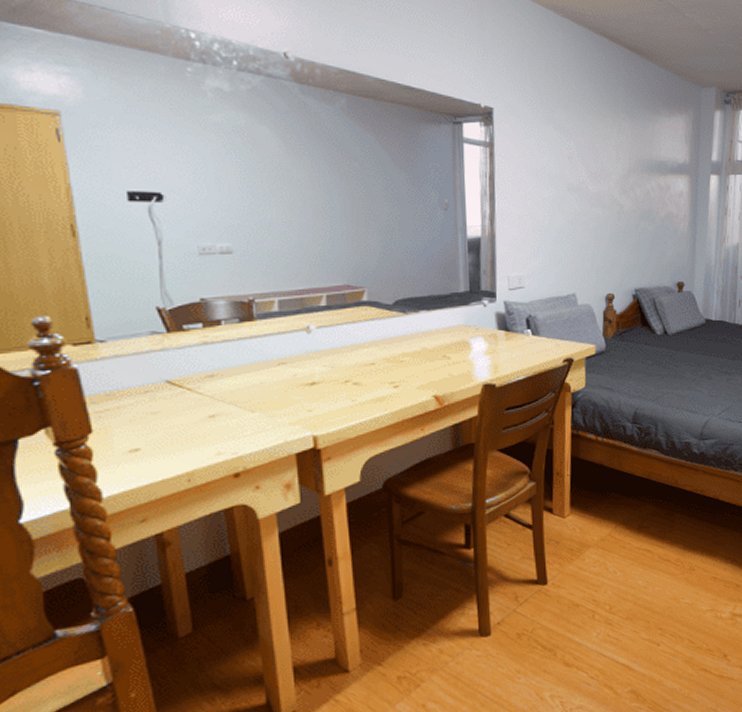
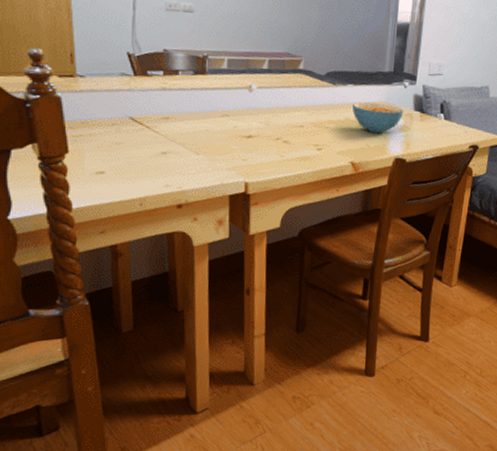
cereal bowl: none [427,327,486,361] -> present [352,102,404,134]

